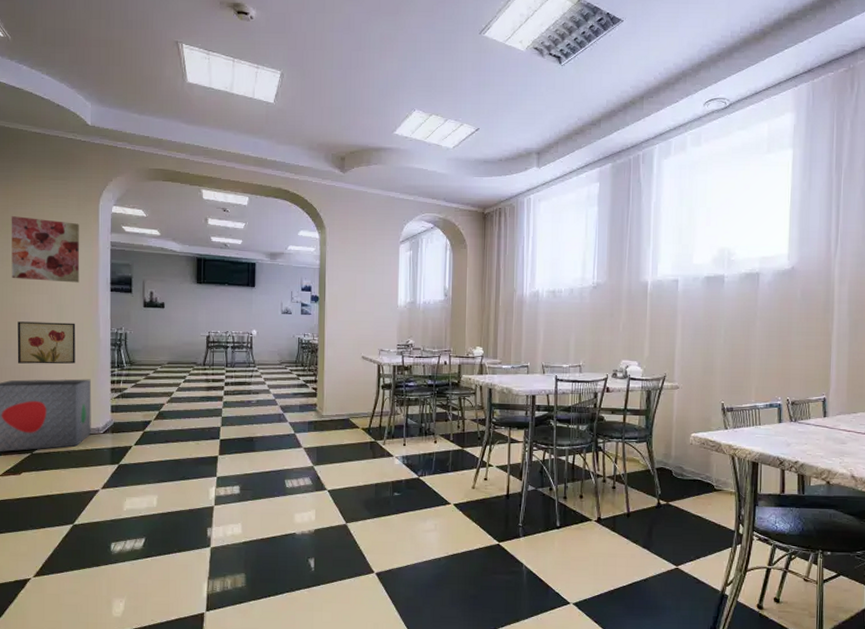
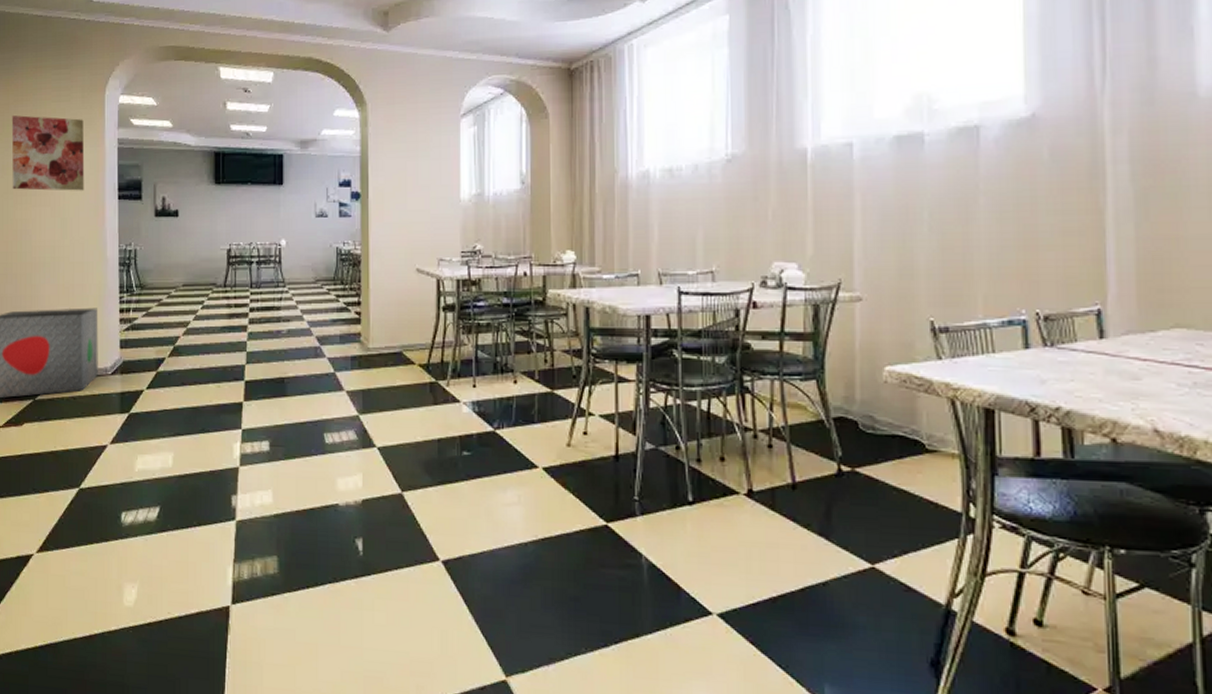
wall art: present [17,321,76,364] -> none [18,239,81,291]

